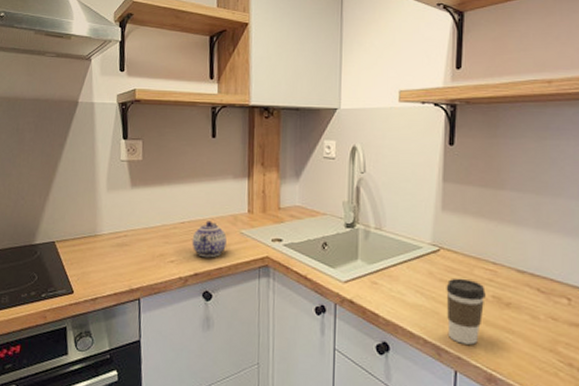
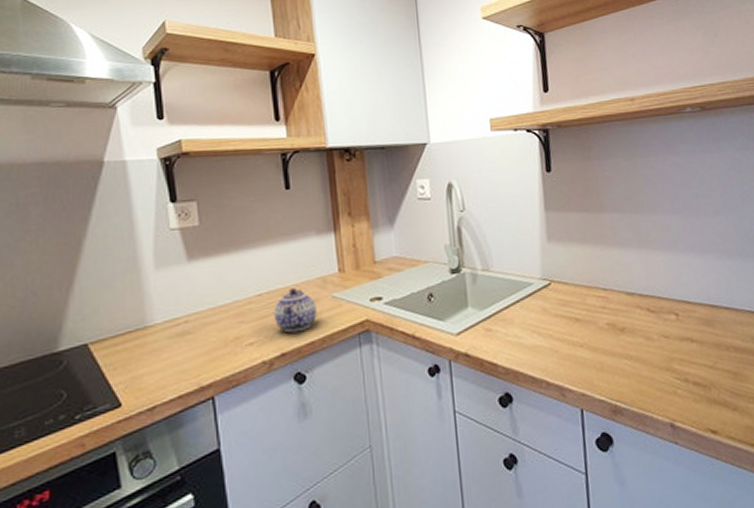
coffee cup: present [446,278,486,345] -> none [561,309,601,380]

